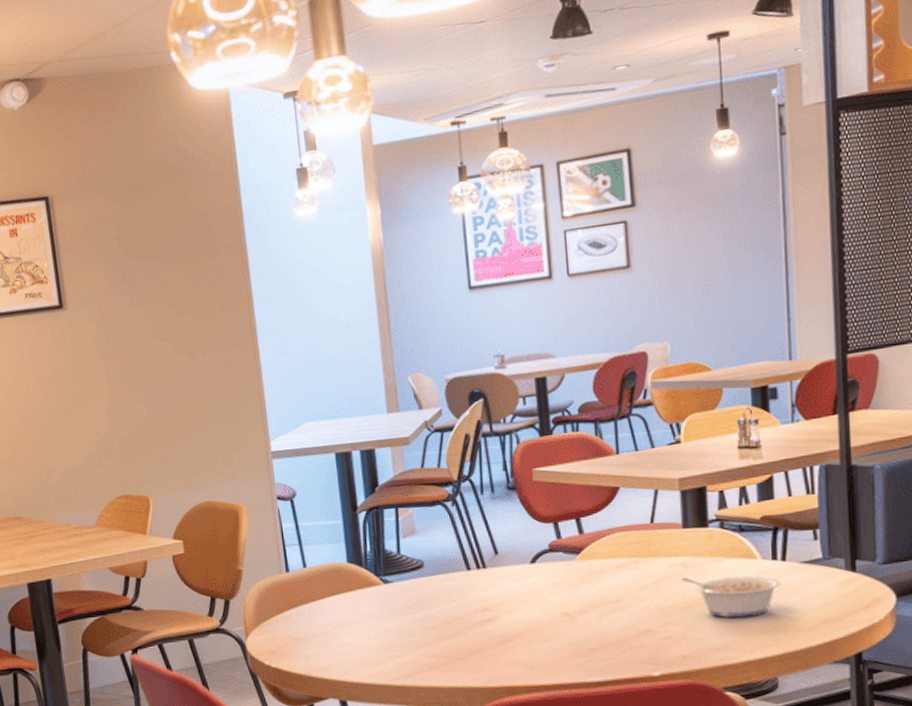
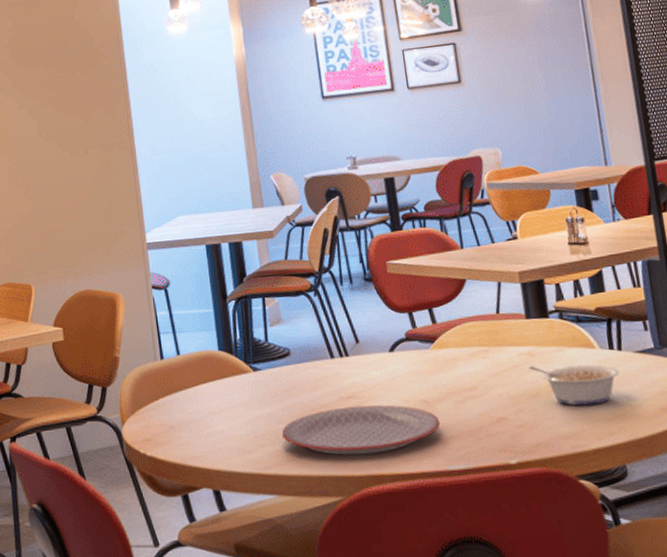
plate: none [412,617,581,668] -> present [281,405,441,456]

